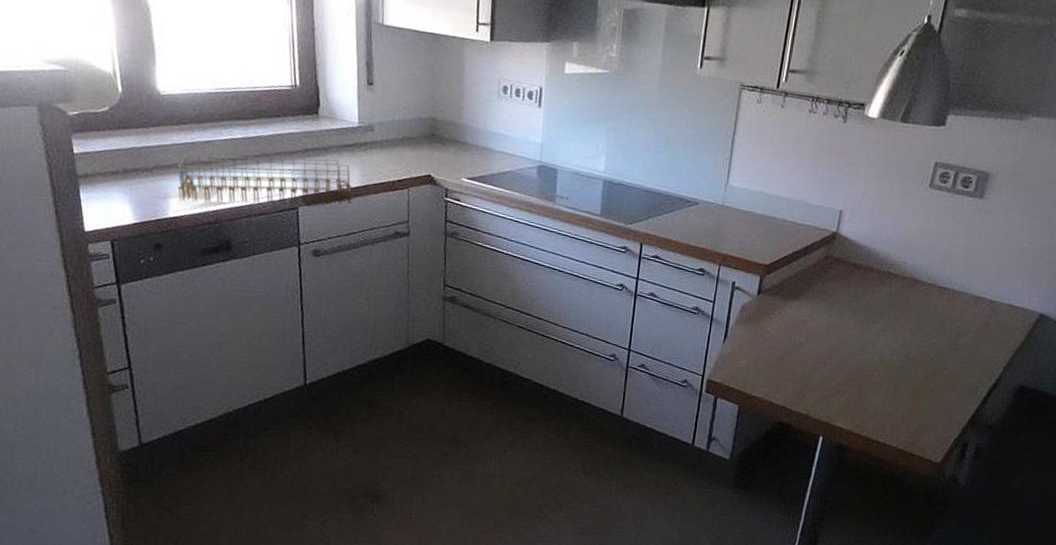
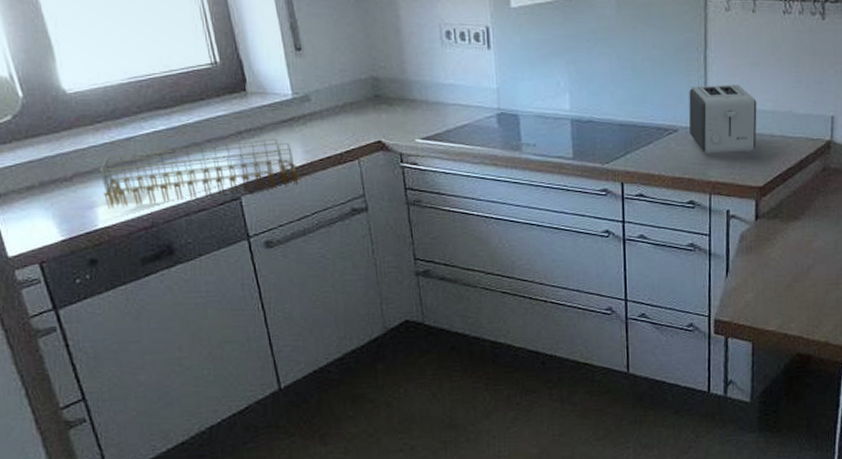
toaster: none [709,166,774,233] -> present [689,84,757,155]

